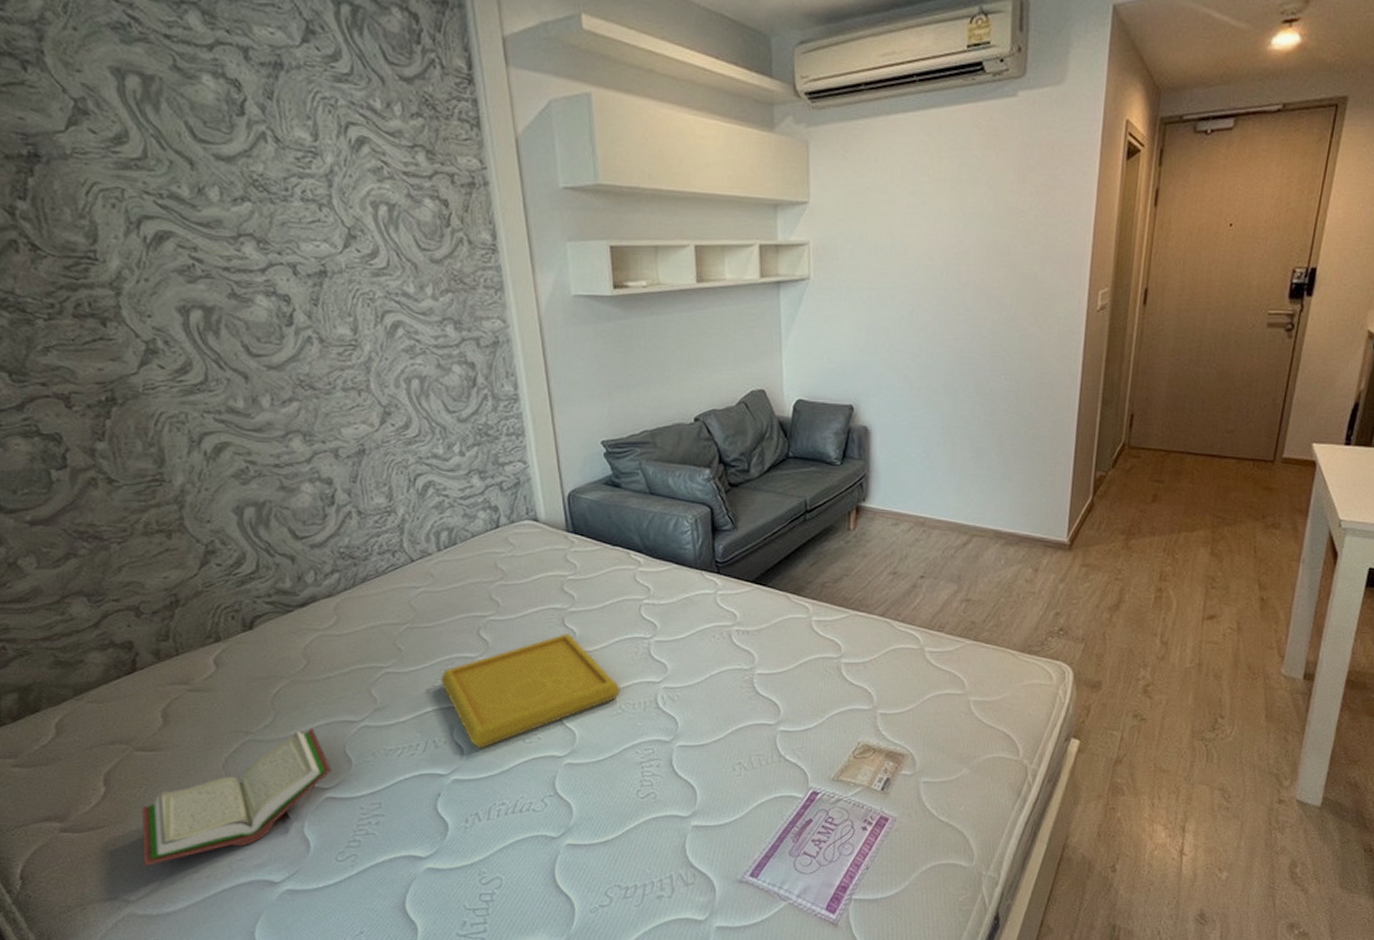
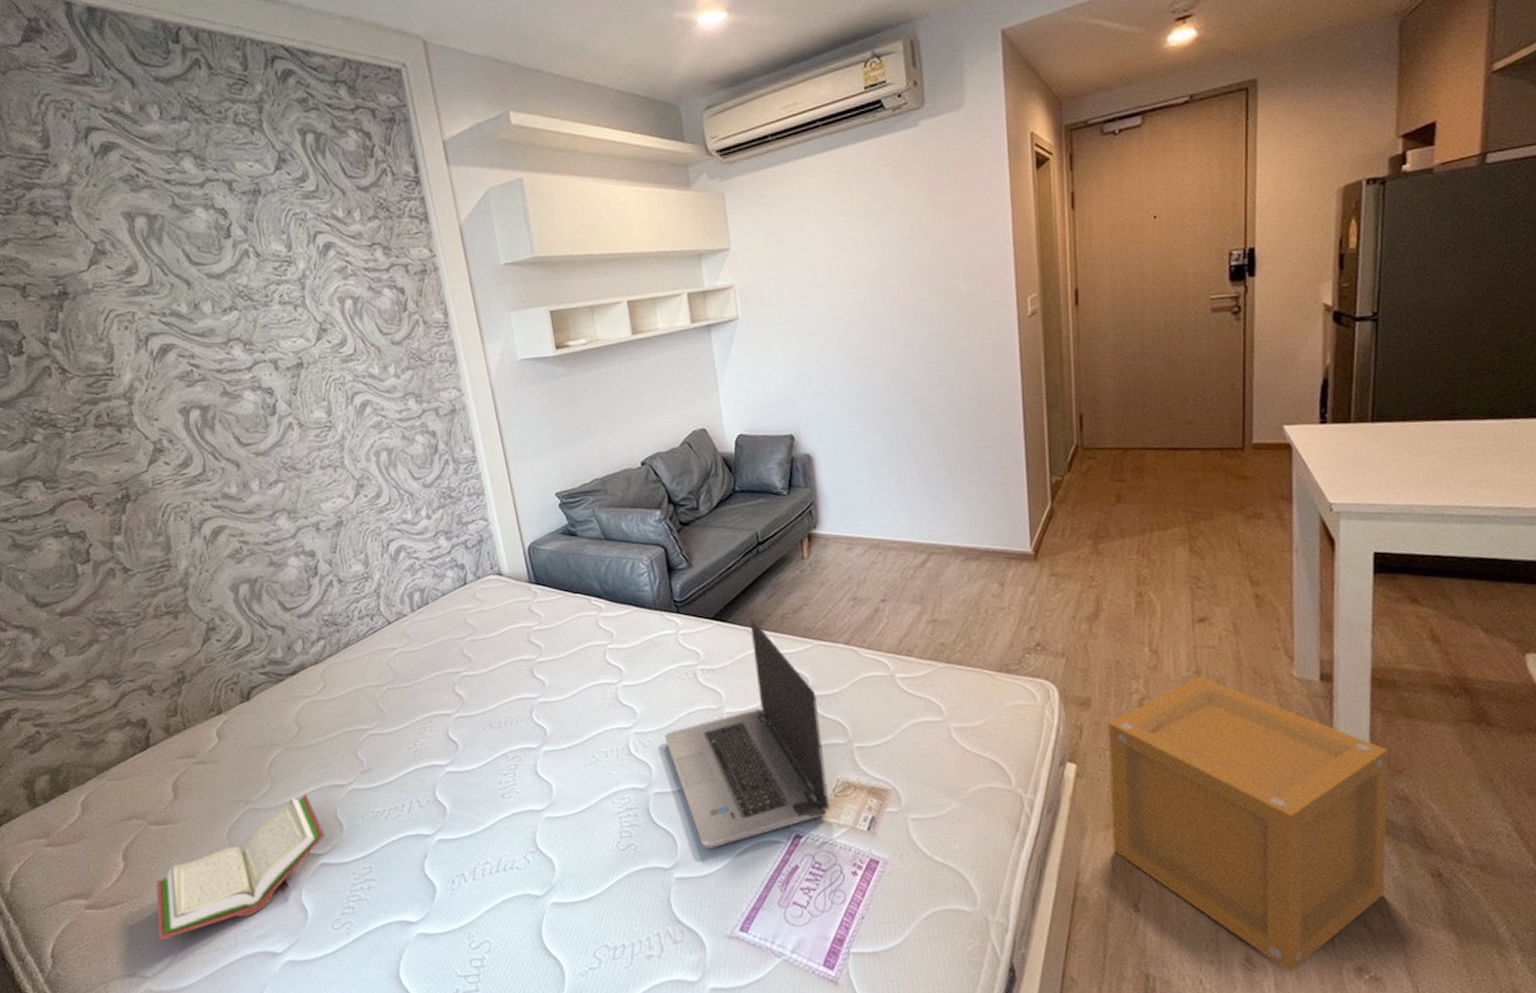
serving tray: present [440,634,620,749] -> none [421,684,592,806]
laptop computer: none [693,584,849,800] -> present [664,618,830,848]
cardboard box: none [1101,668,1349,927] -> present [1108,676,1389,973]

